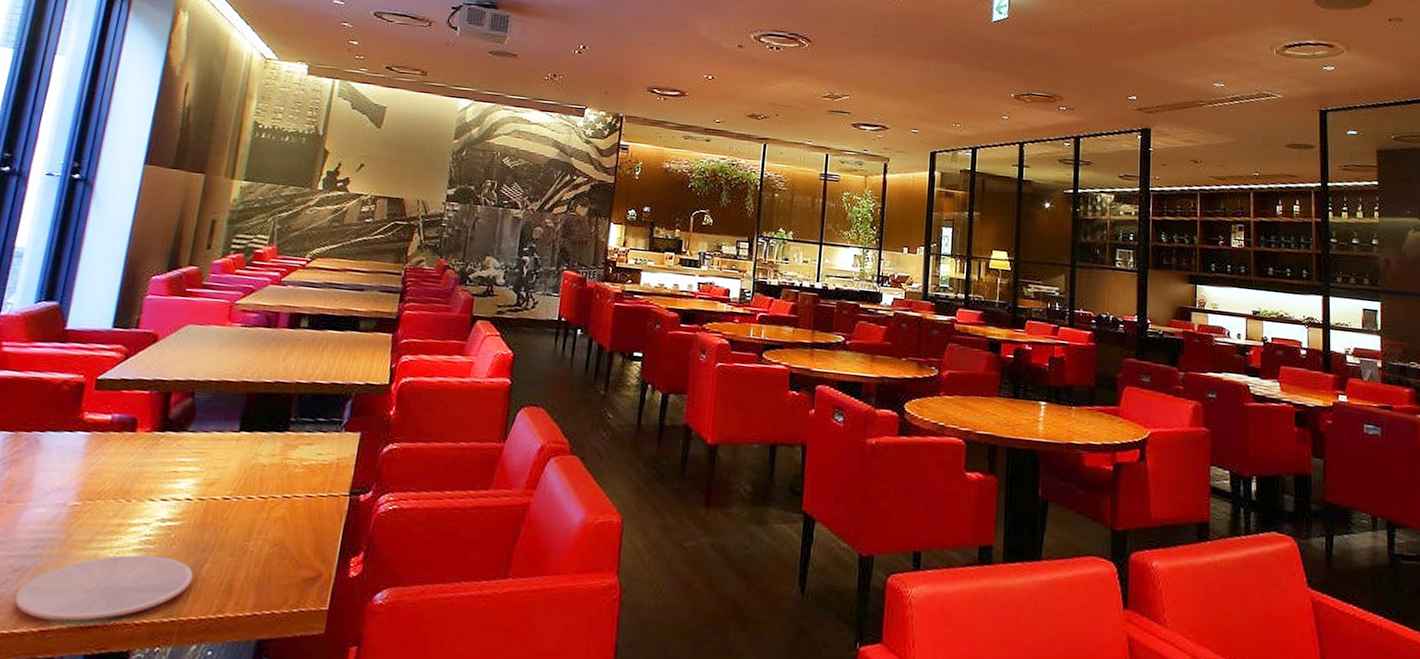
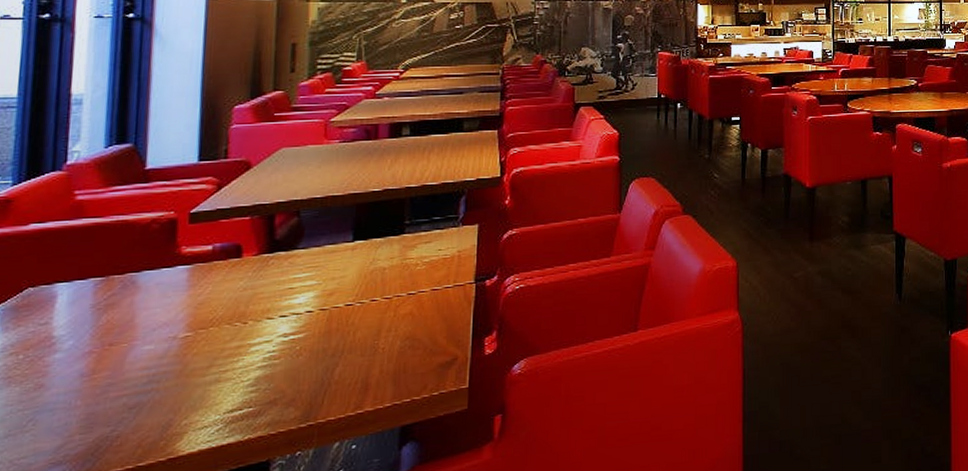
plate: present [15,554,194,622] -> none [136,368,326,448]

